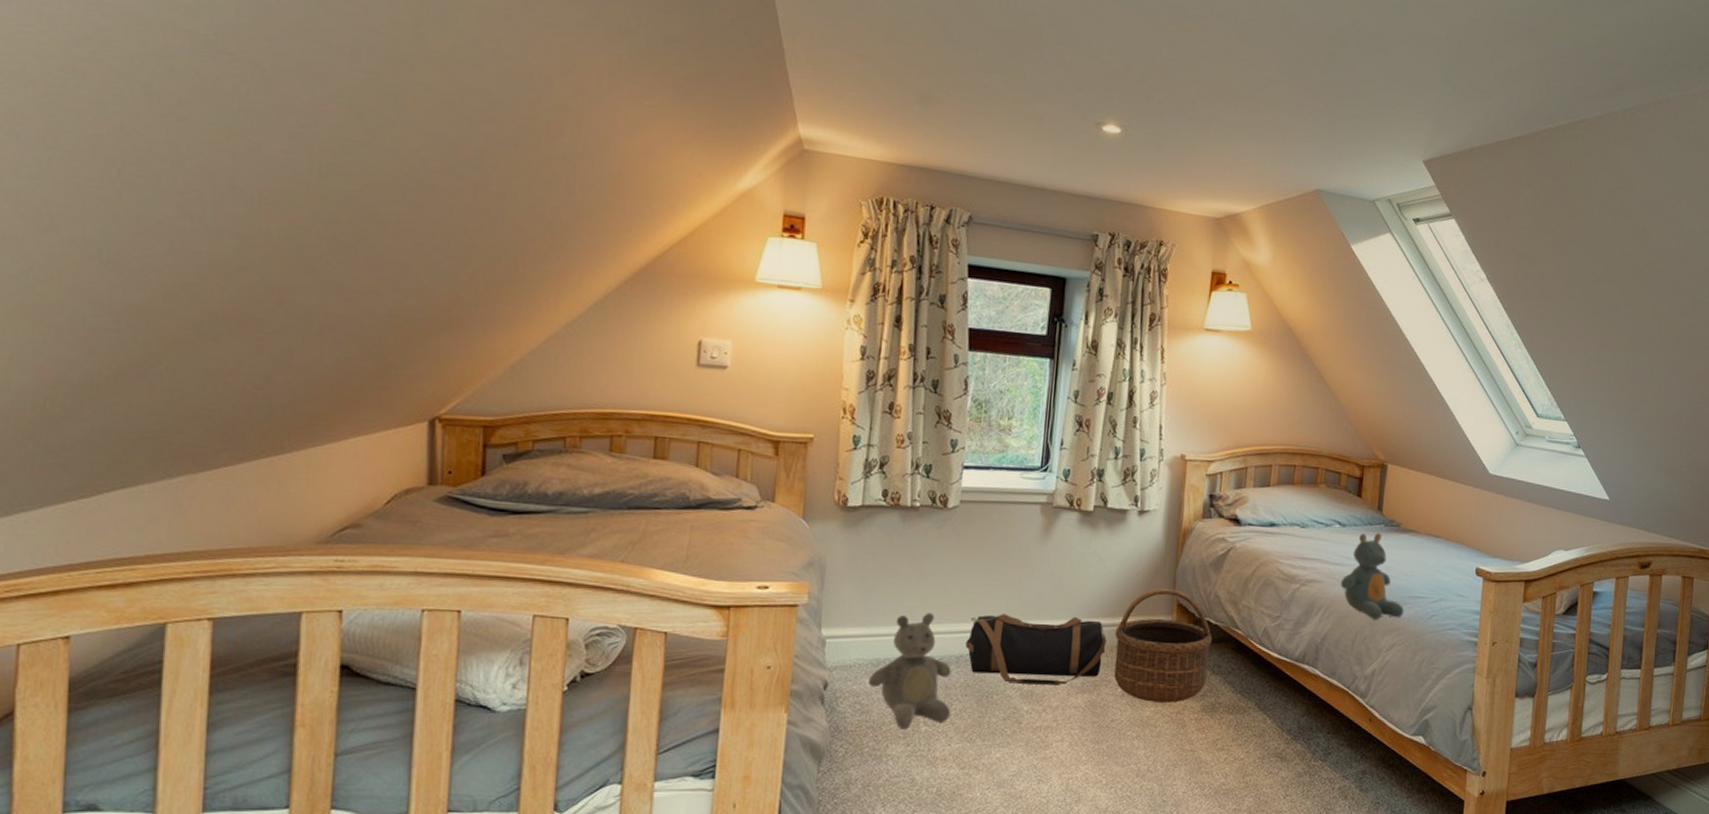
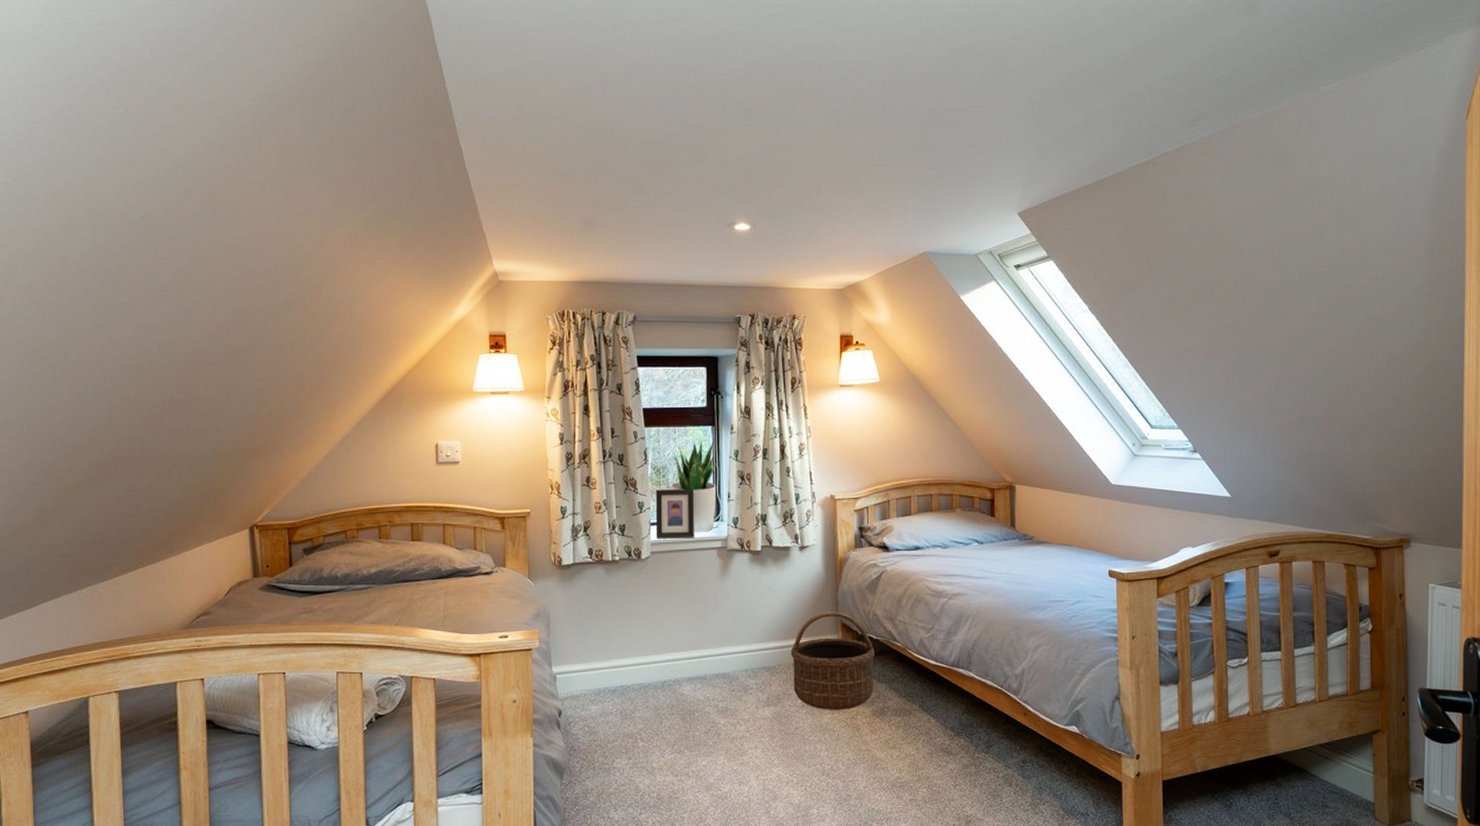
teddy bear: present [868,612,952,728] -> none [593,647,662,745]
duffel bag: present [966,614,1107,685] -> none [668,641,785,702]
picture frame: none [968,427,1020,489] -> present [655,489,695,539]
planter: none [993,374,1053,484] -> present [671,440,718,533]
stuffed animal: present [1340,533,1404,620] -> none [984,546,1046,624]

